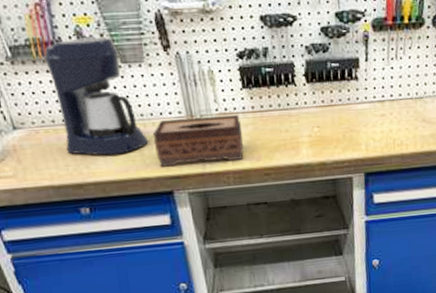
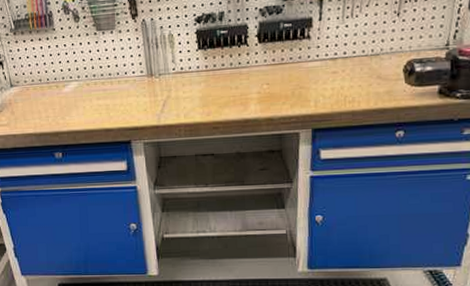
coffee maker: present [43,37,149,156] -> none [38,9,114,109]
tissue box: present [153,114,244,167] -> none [117,73,196,120]

